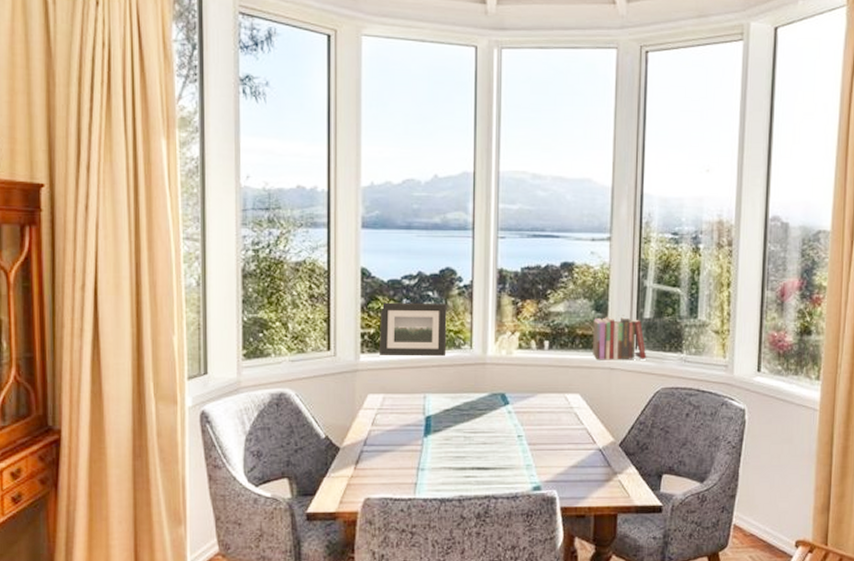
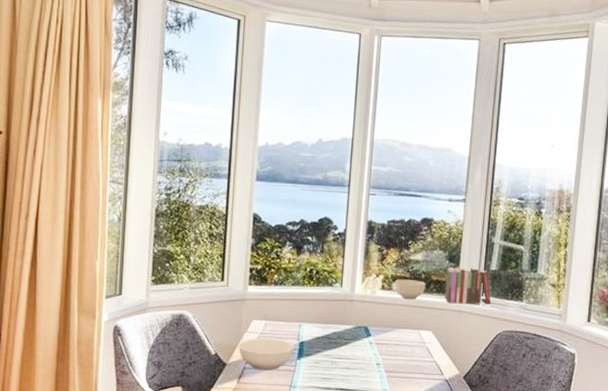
bowl: none [353,415,420,453] -> present [238,338,294,371]
picture frame: present [380,302,447,357] -> none [264,243,323,293]
bowl: none [533,335,570,359] -> present [394,279,426,300]

